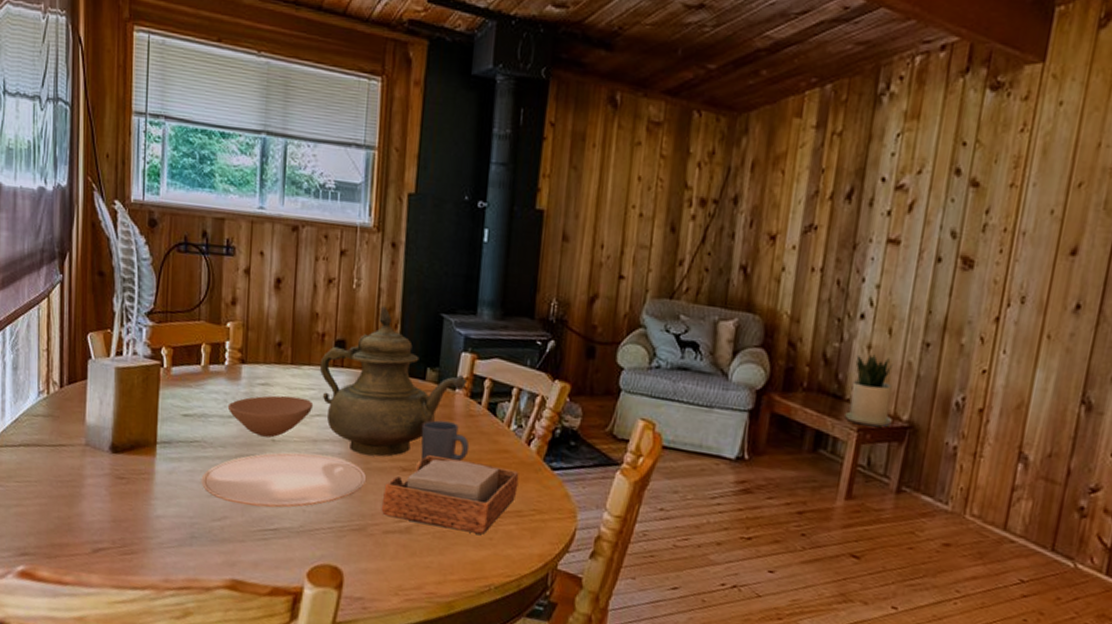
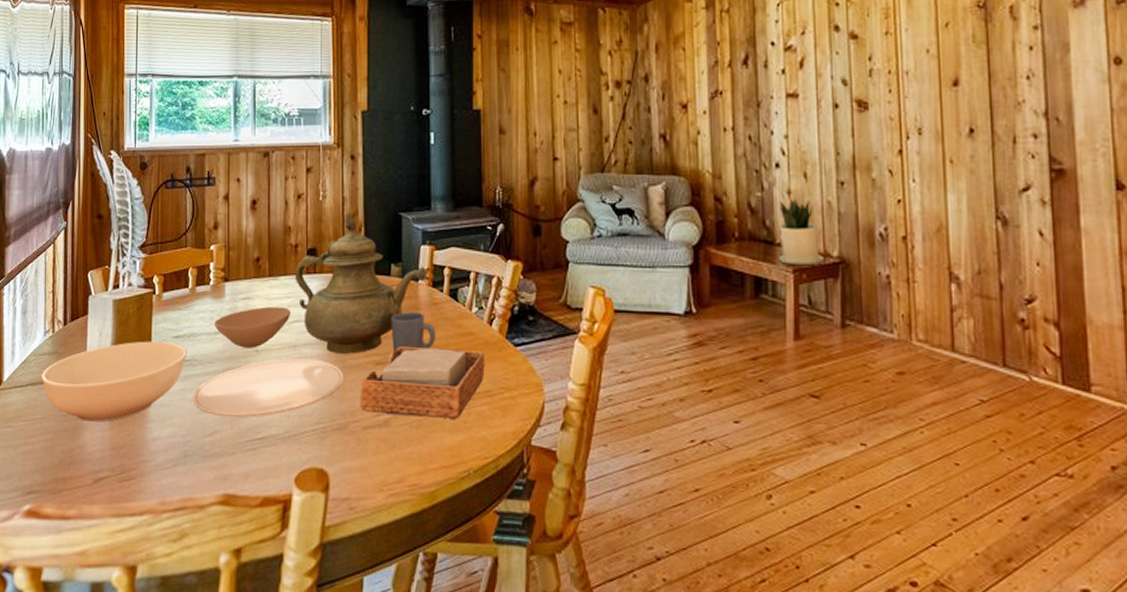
bowl: none [35,414,198,493] -> present [41,341,188,422]

